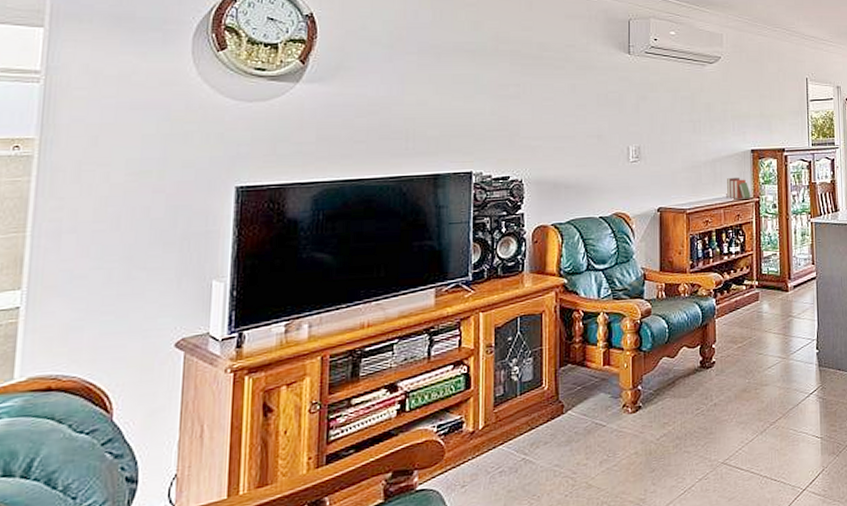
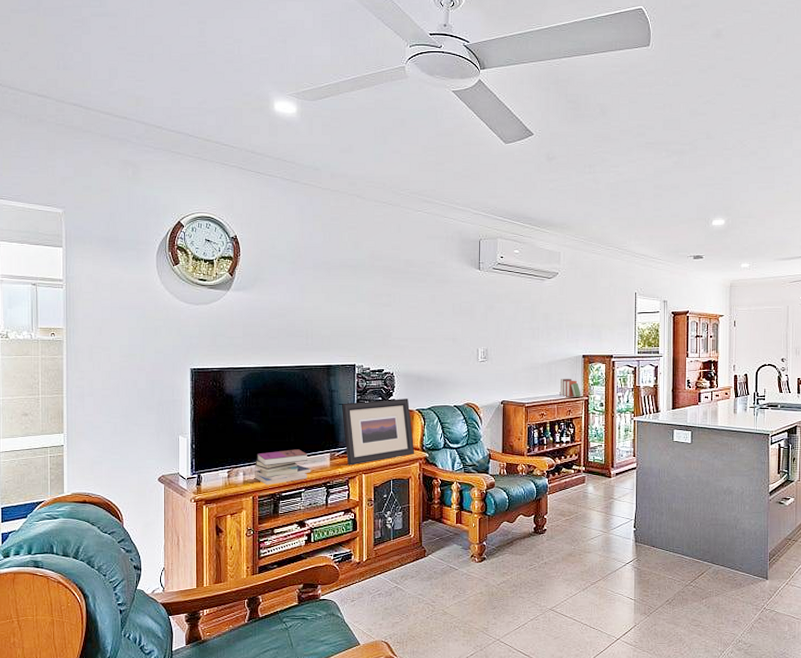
books: none [326,286,409,340] -> present [255,449,312,486]
picture frame: none [452,211,550,303] -> present [341,399,415,465]

